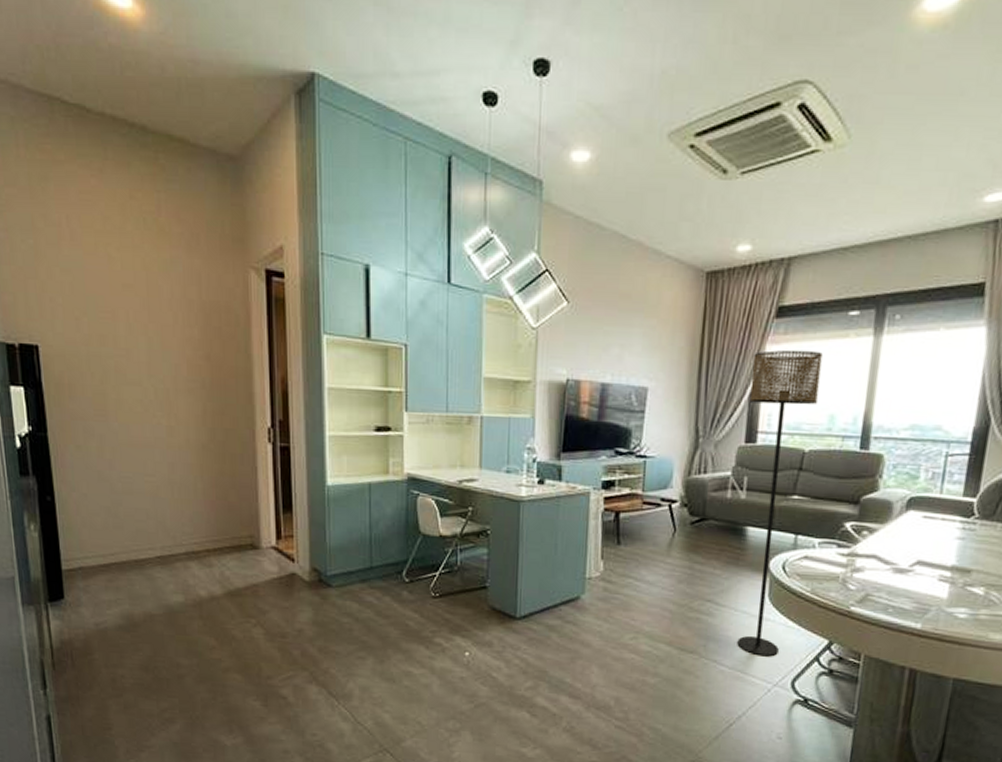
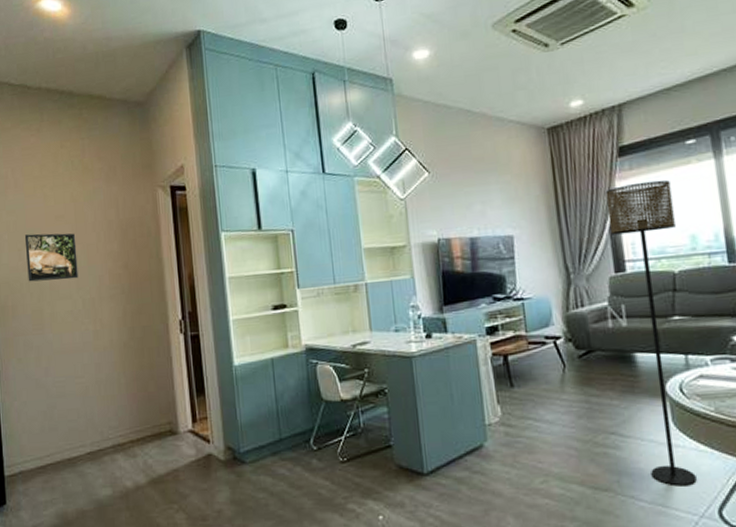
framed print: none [83,301,150,363] -> present [24,233,79,282]

